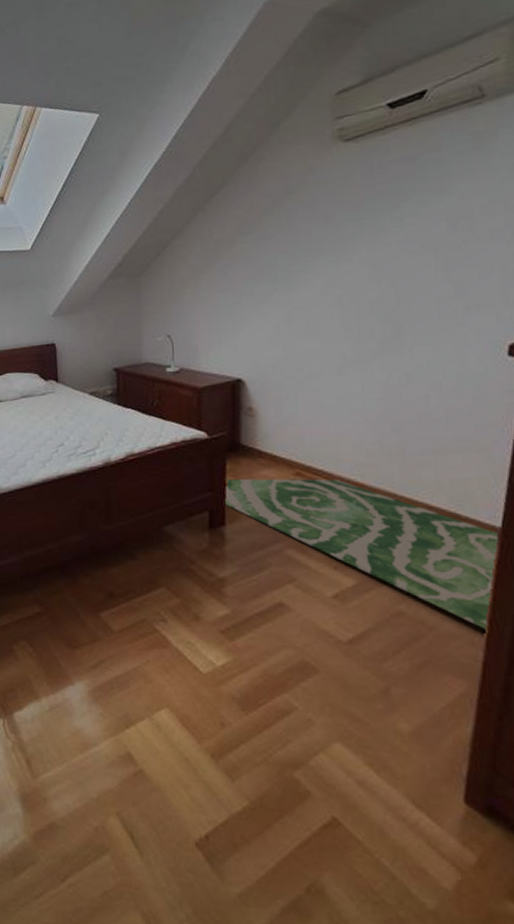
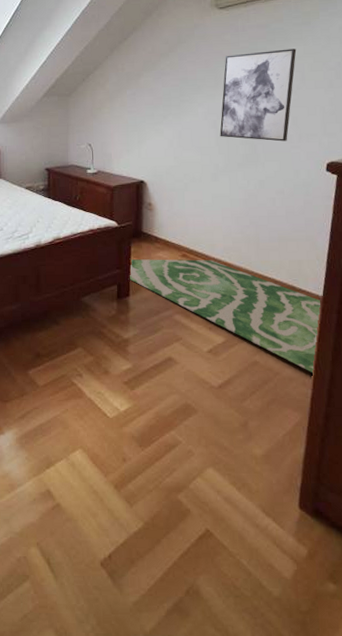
wall art: none [346,186,462,318] -> present [220,48,297,142]

